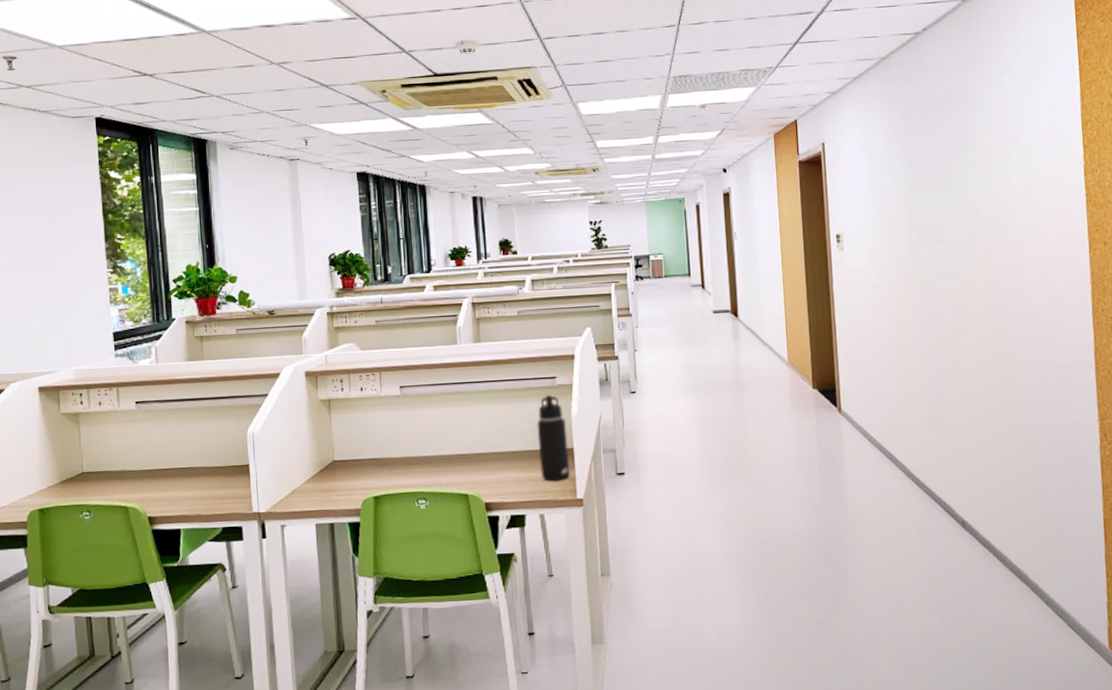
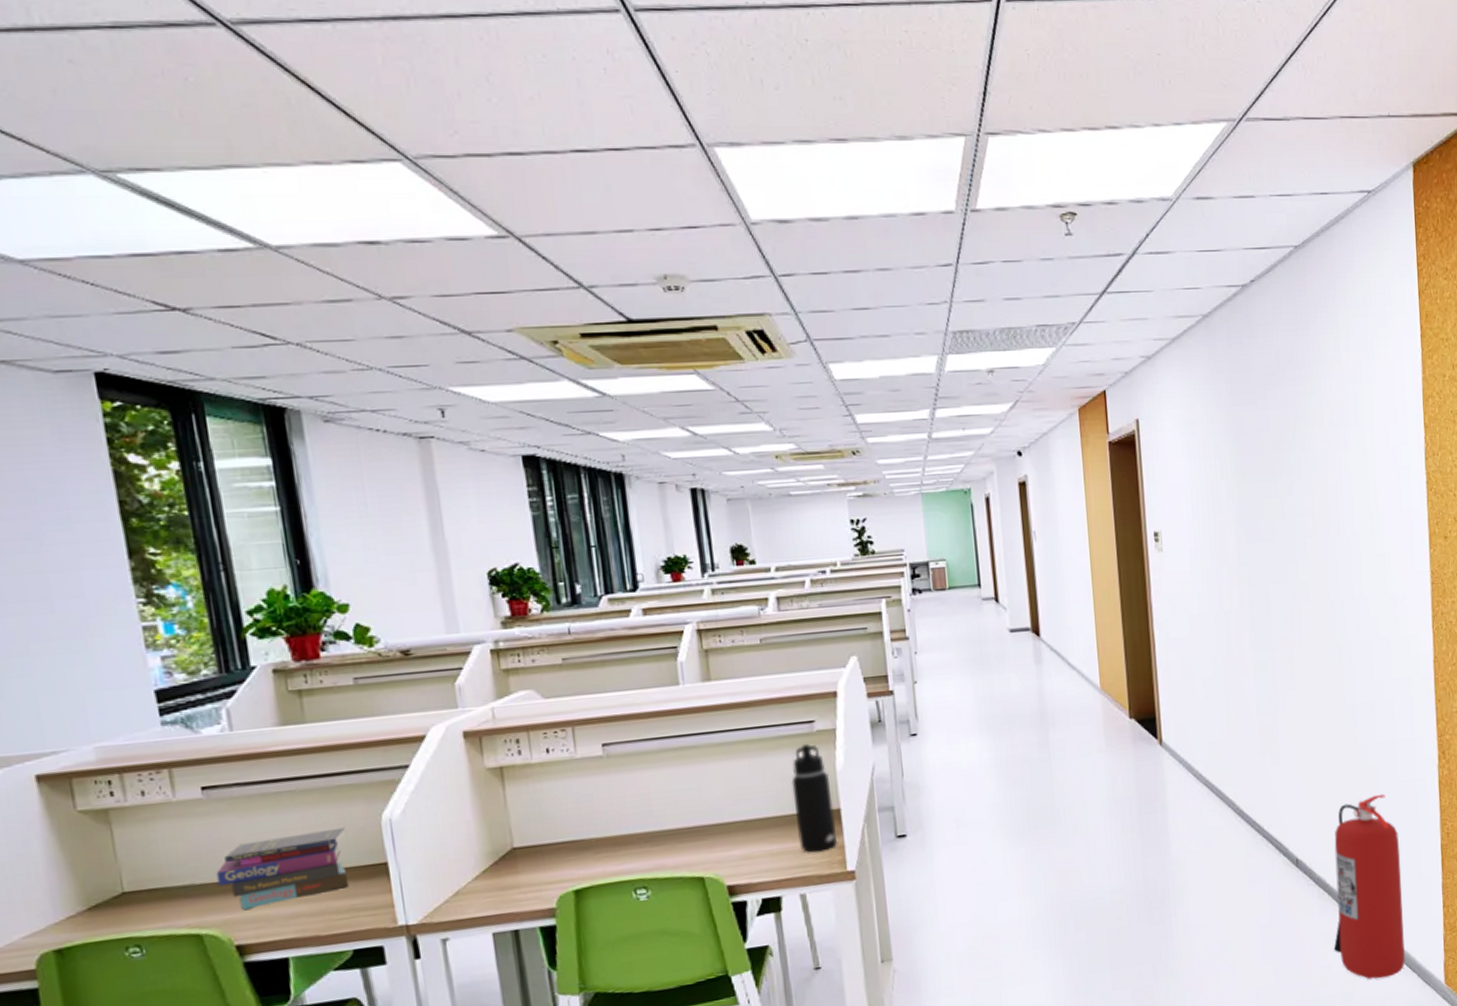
books: none [140,436,224,491] -> present [216,827,349,909]
fire extinguisher: none [999,468,1070,637] -> present [1334,793,1406,979]

